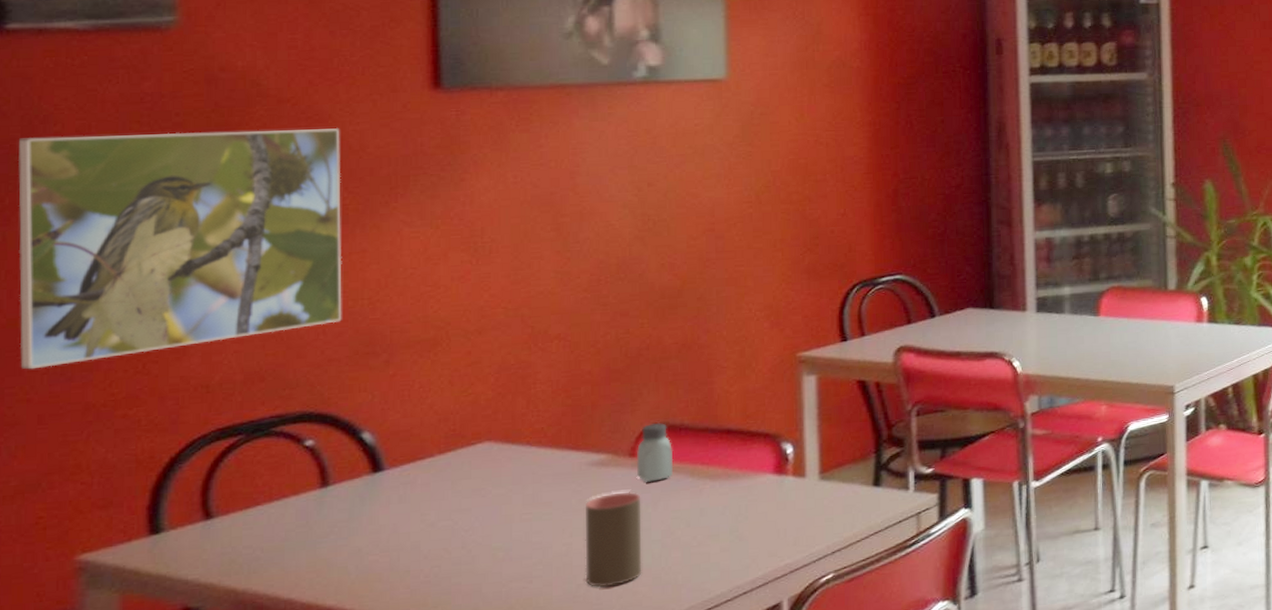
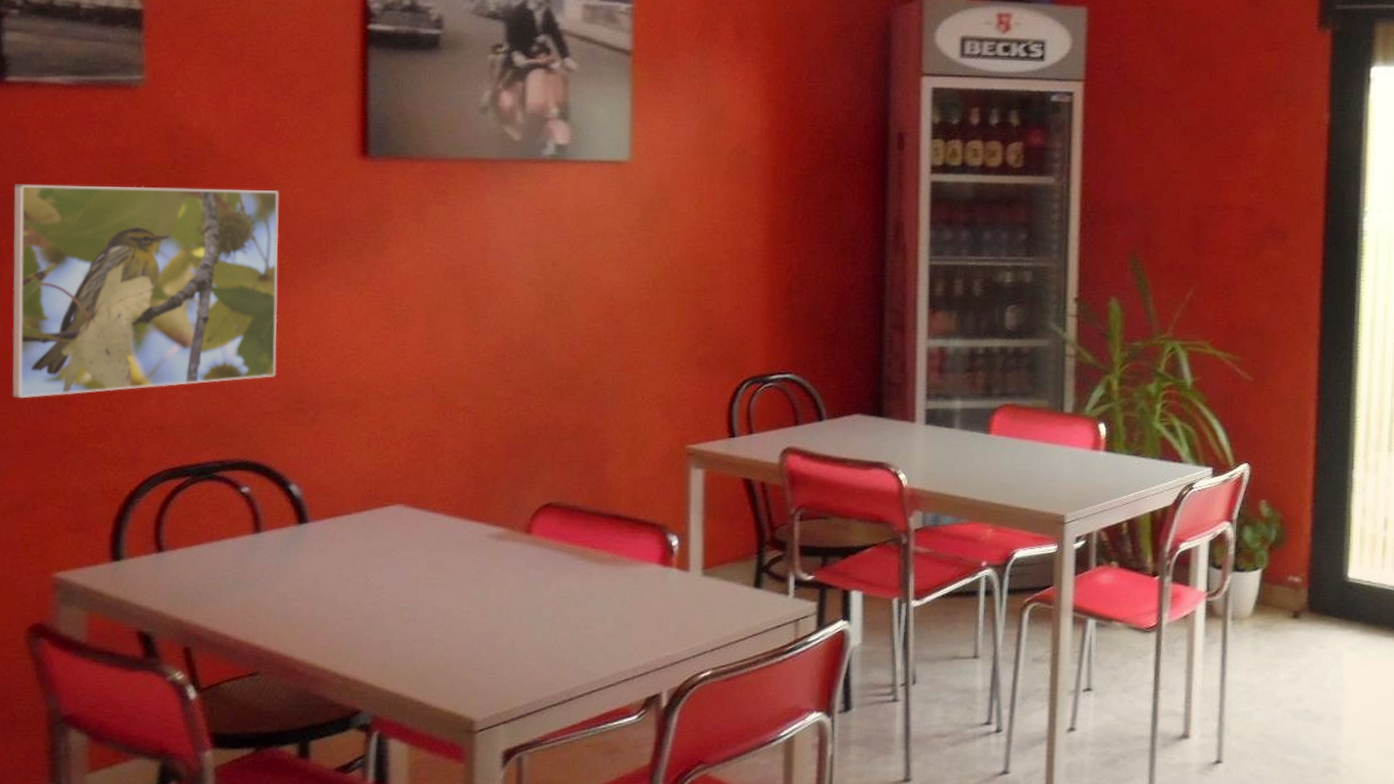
cup: present [585,492,642,587] -> none [481,567,535,658]
saltshaker: present [636,422,674,482] -> none [531,502,566,560]

